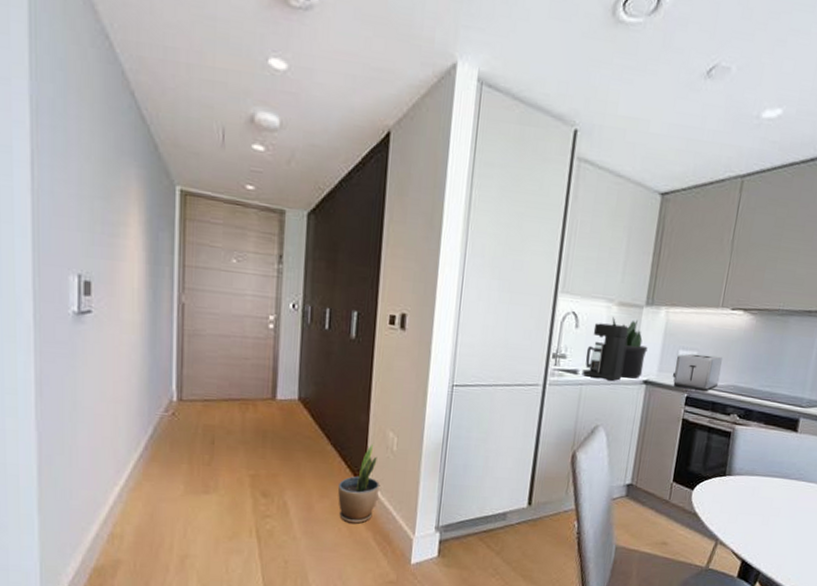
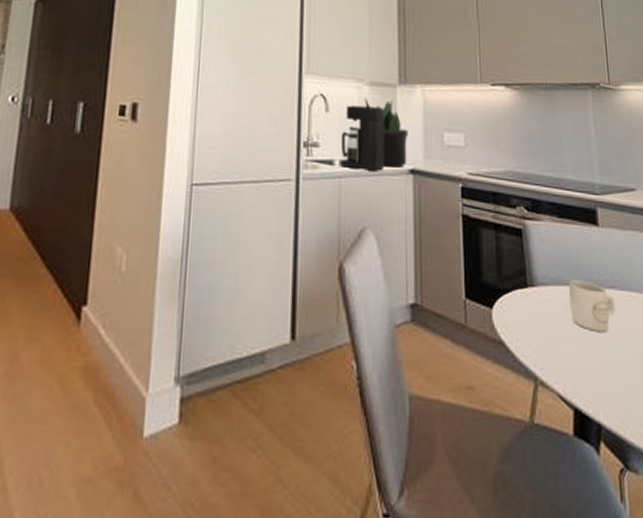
potted plant: present [338,444,379,524] -> none [50,263,103,378]
toaster: present [673,353,722,392] -> none [442,135,495,181]
mug: none [756,472,795,510] -> present [569,280,615,332]

